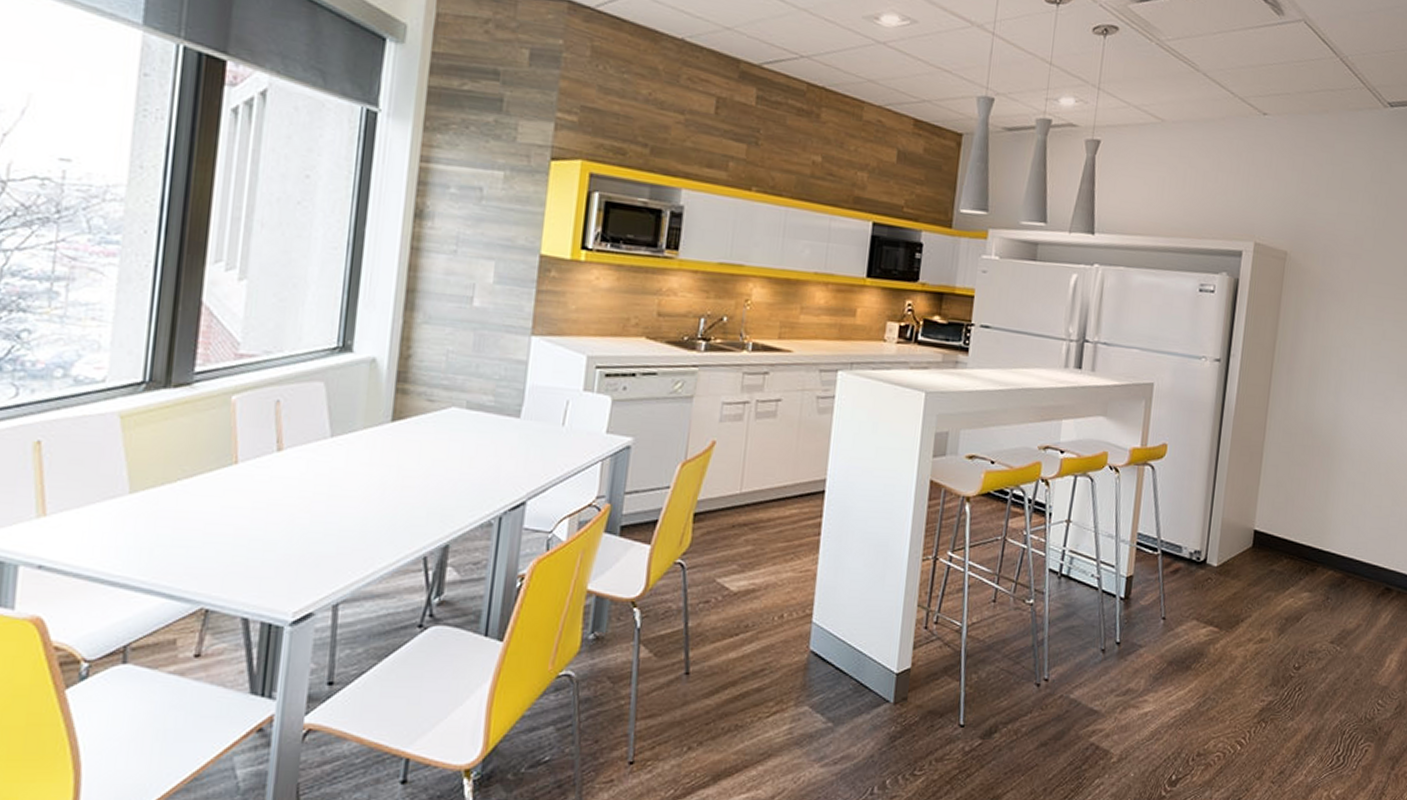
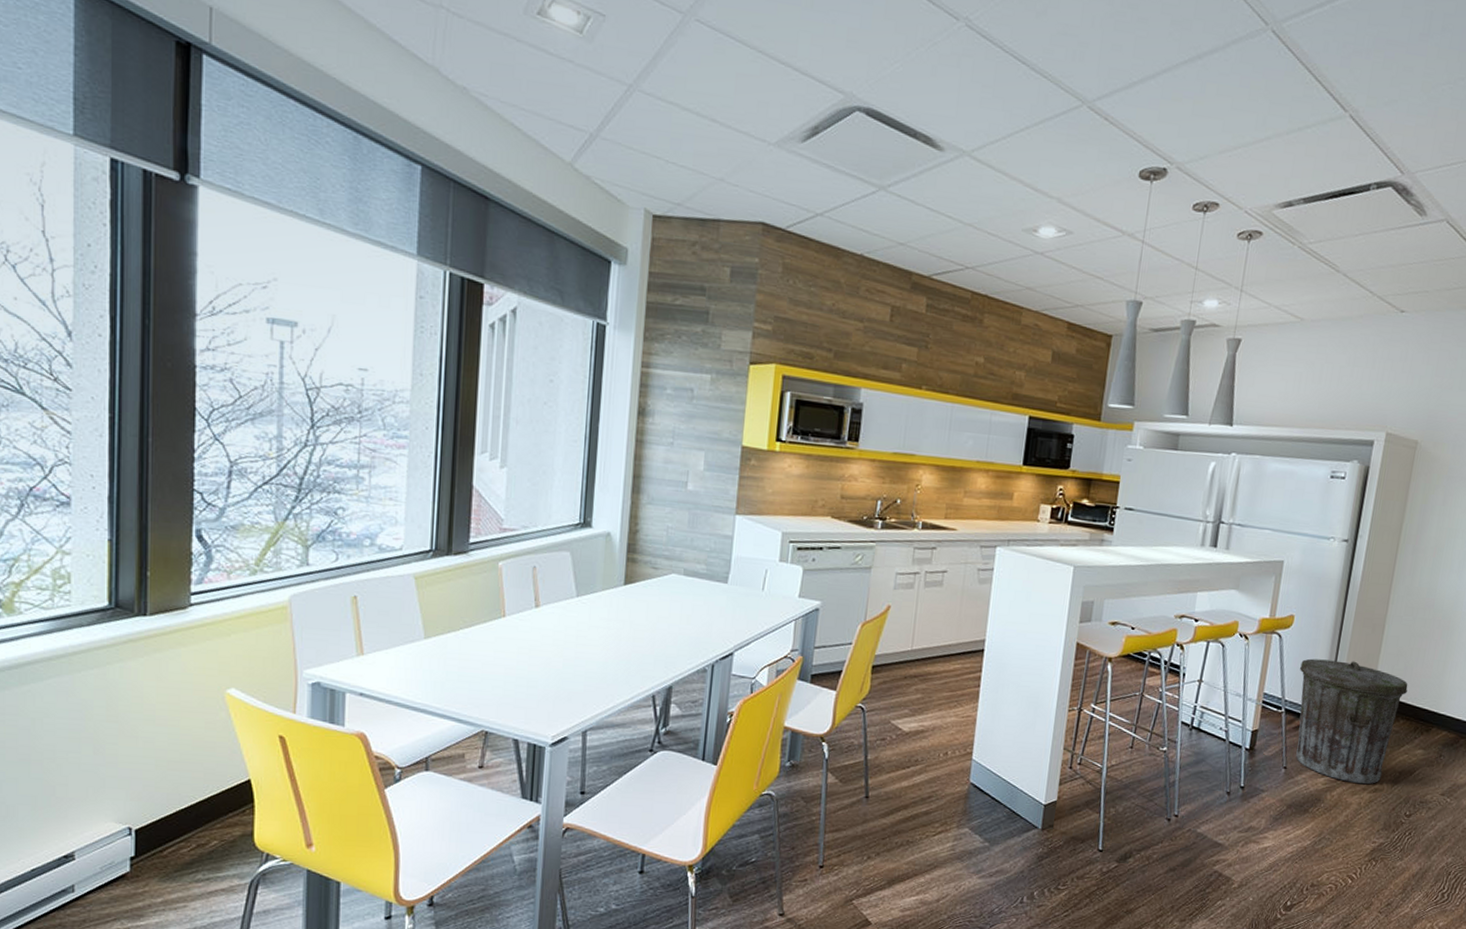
trash can: none [1174,492,1290,634] -> present [1296,658,1408,785]

